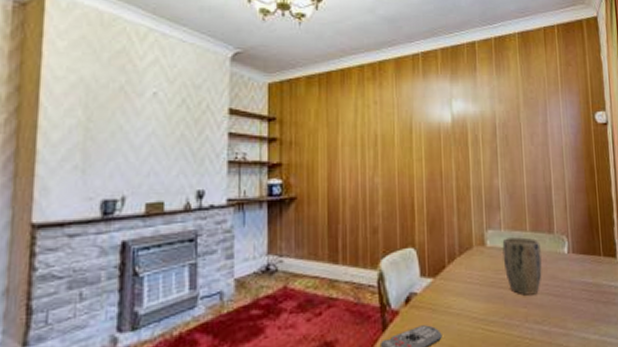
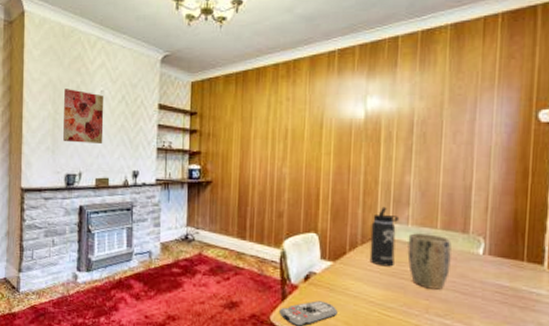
wall art: none [99,90,158,158] -> present [63,89,104,143]
thermos bottle: none [467,212,493,277] -> present [369,206,400,267]

